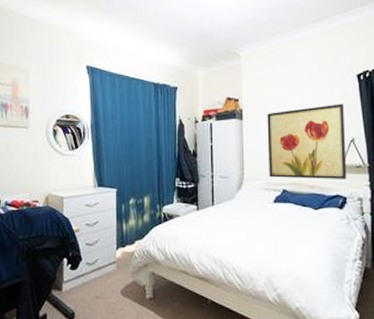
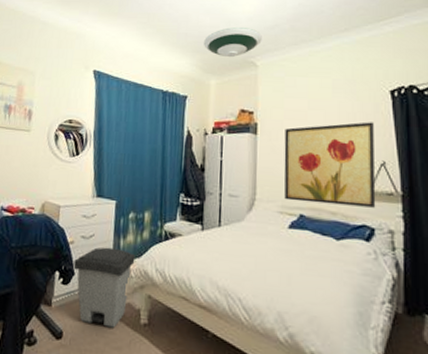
trash can: none [80,232,138,305] -> present [73,247,136,328]
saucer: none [190,20,243,49] -> present [204,27,262,58]

